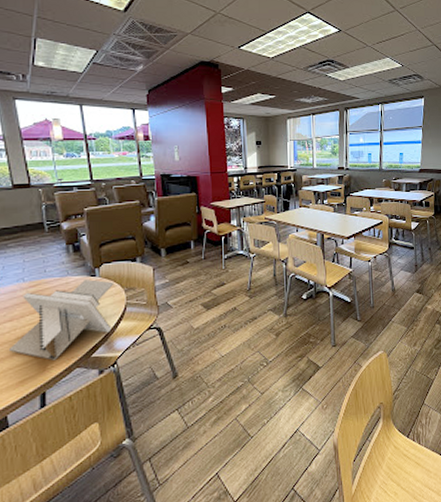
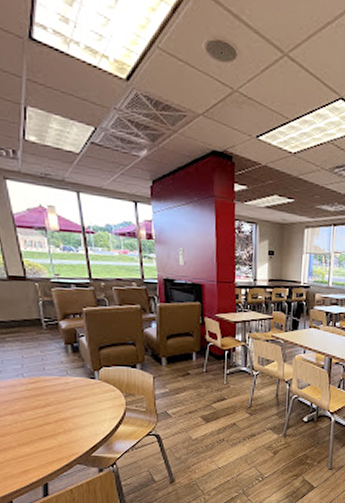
architectural model: present [8,279,114,360] -> none [10,381,114,455]

